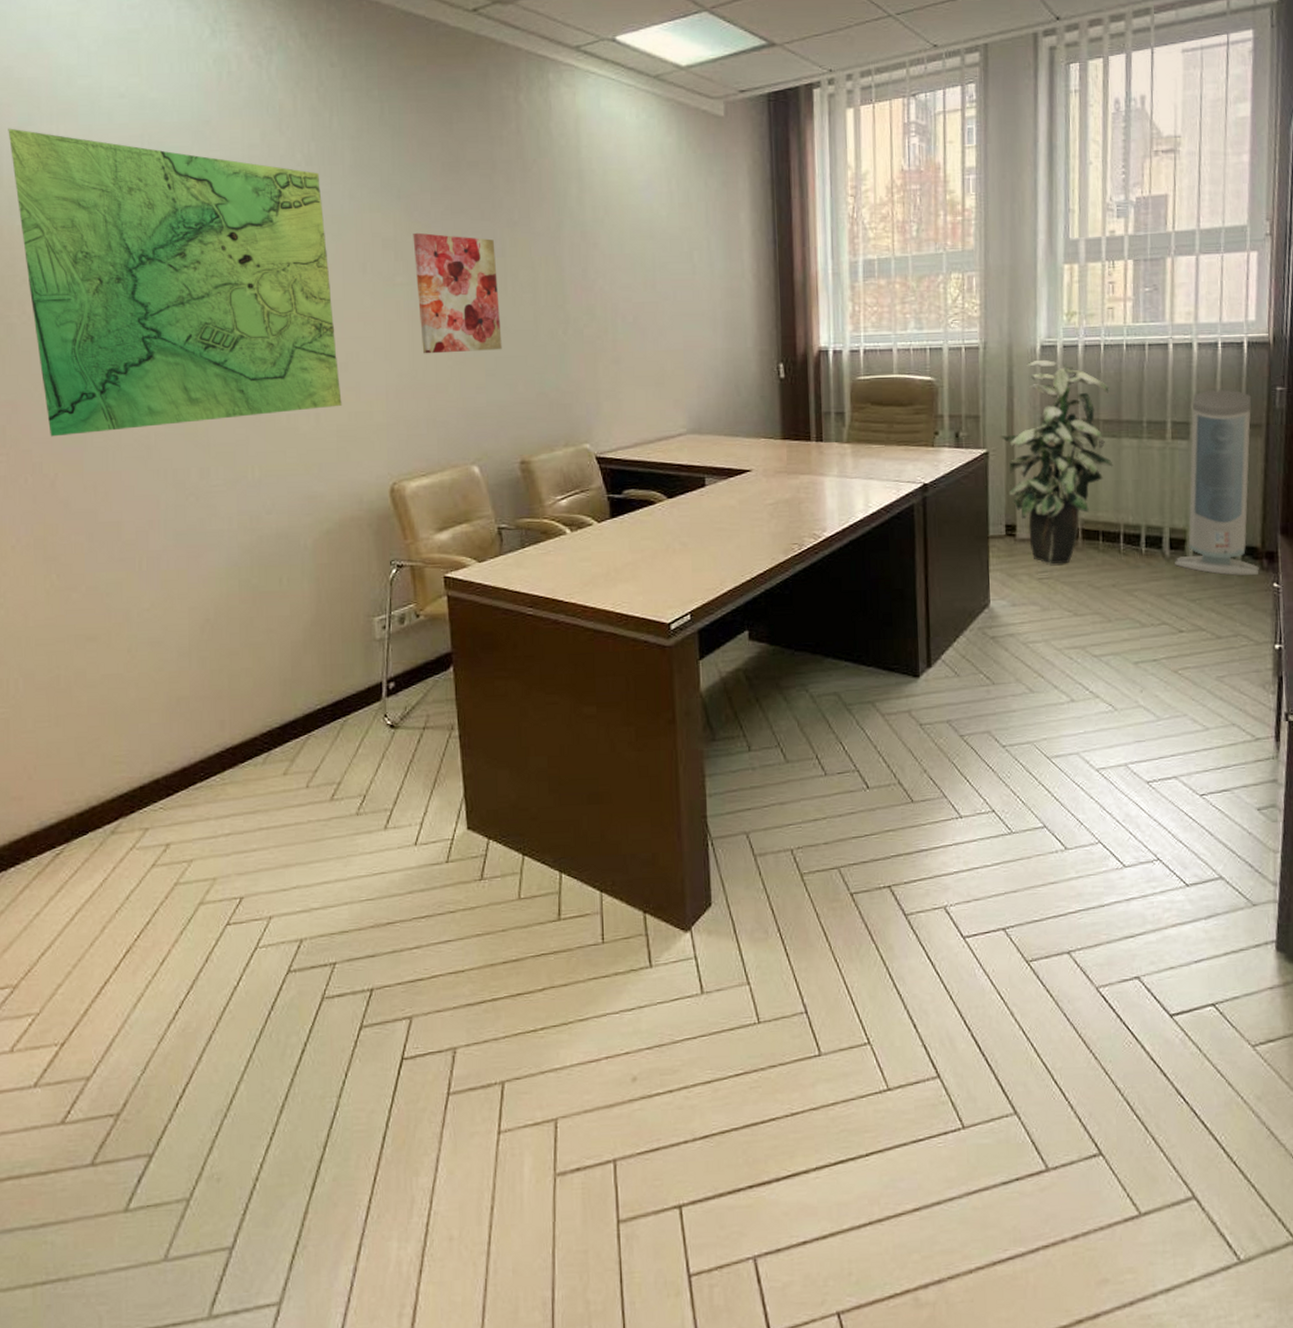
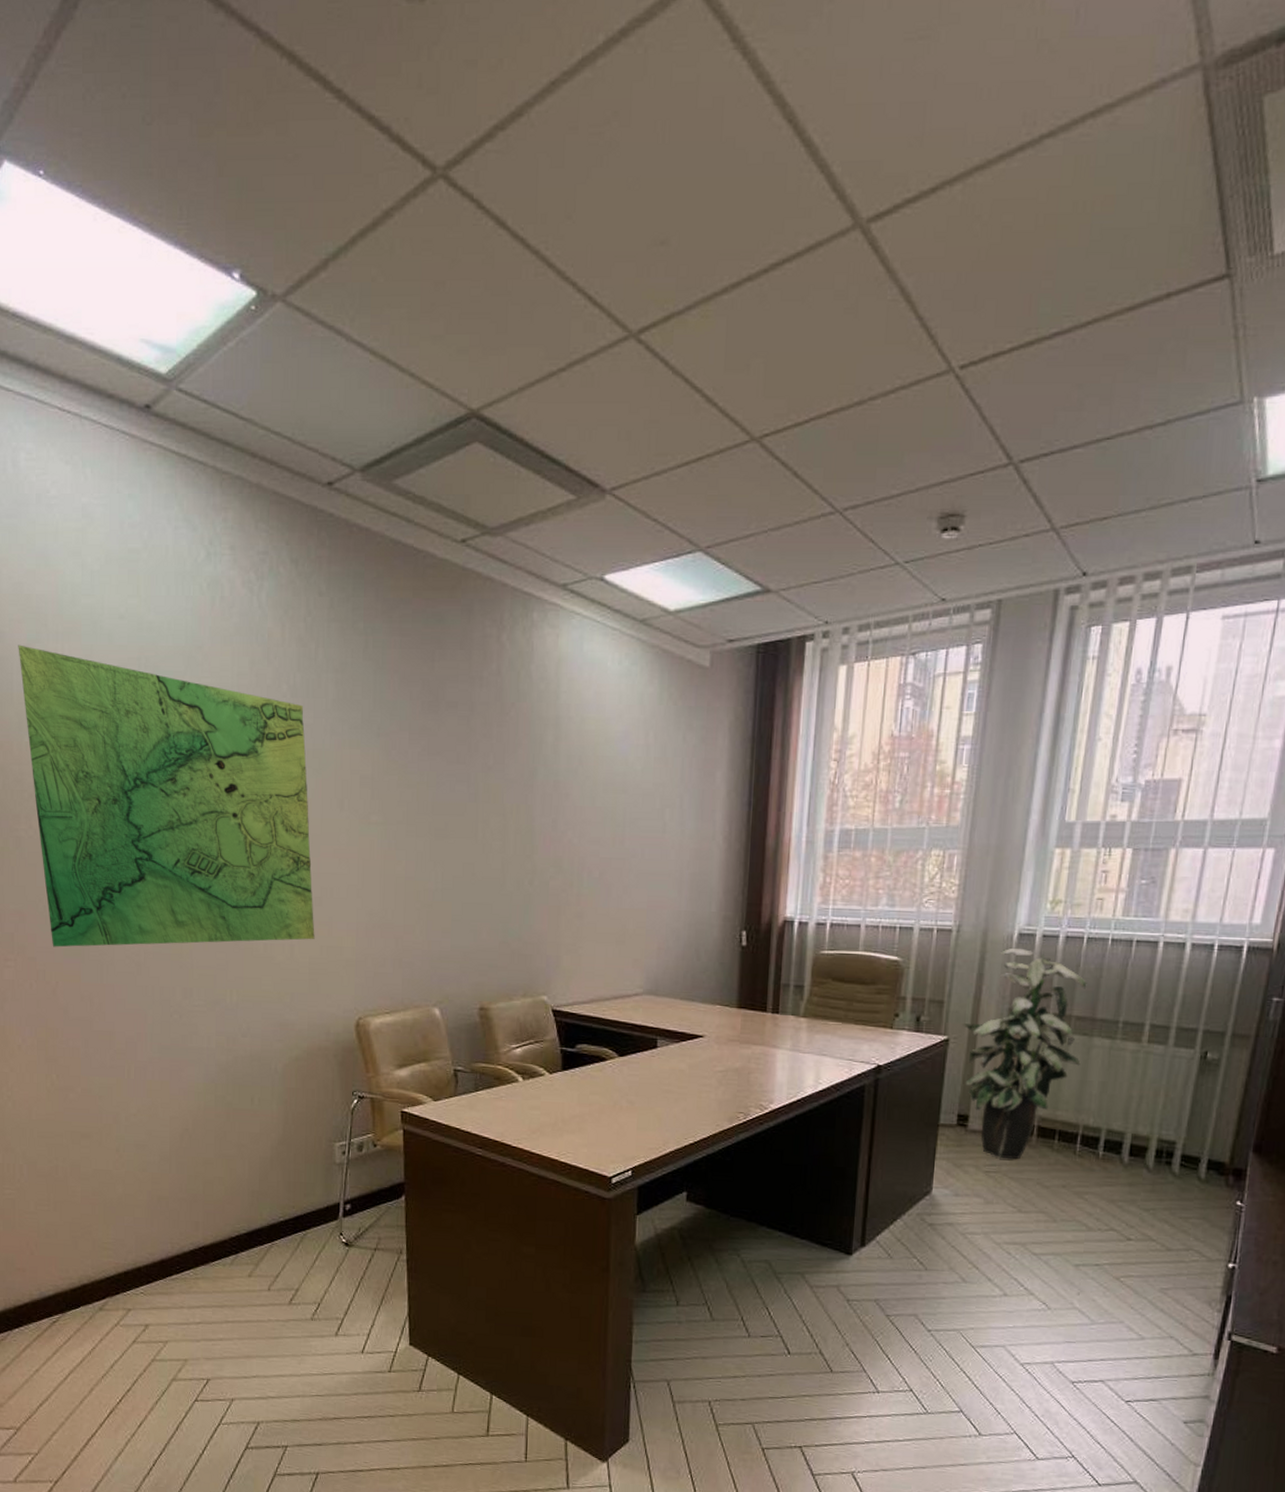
wall art: present [413,232,502,354] -> none [389,772,469,896]
air purifier: present [1175,389,1259,575] -> none [1132,994,1243,1191]

